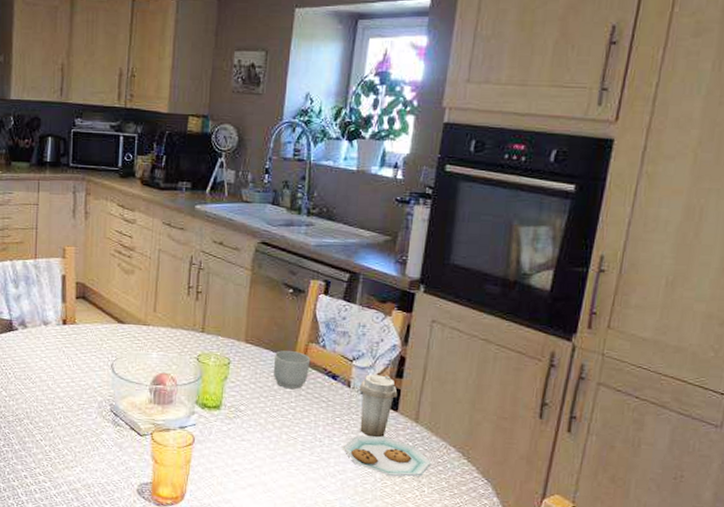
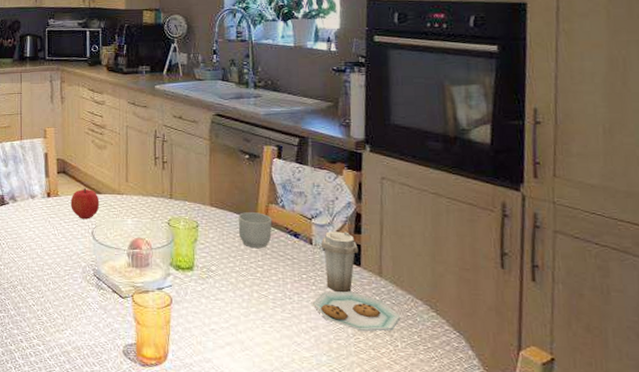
fruit: none [89,316,122,351] -> present [70,187,100,219]

